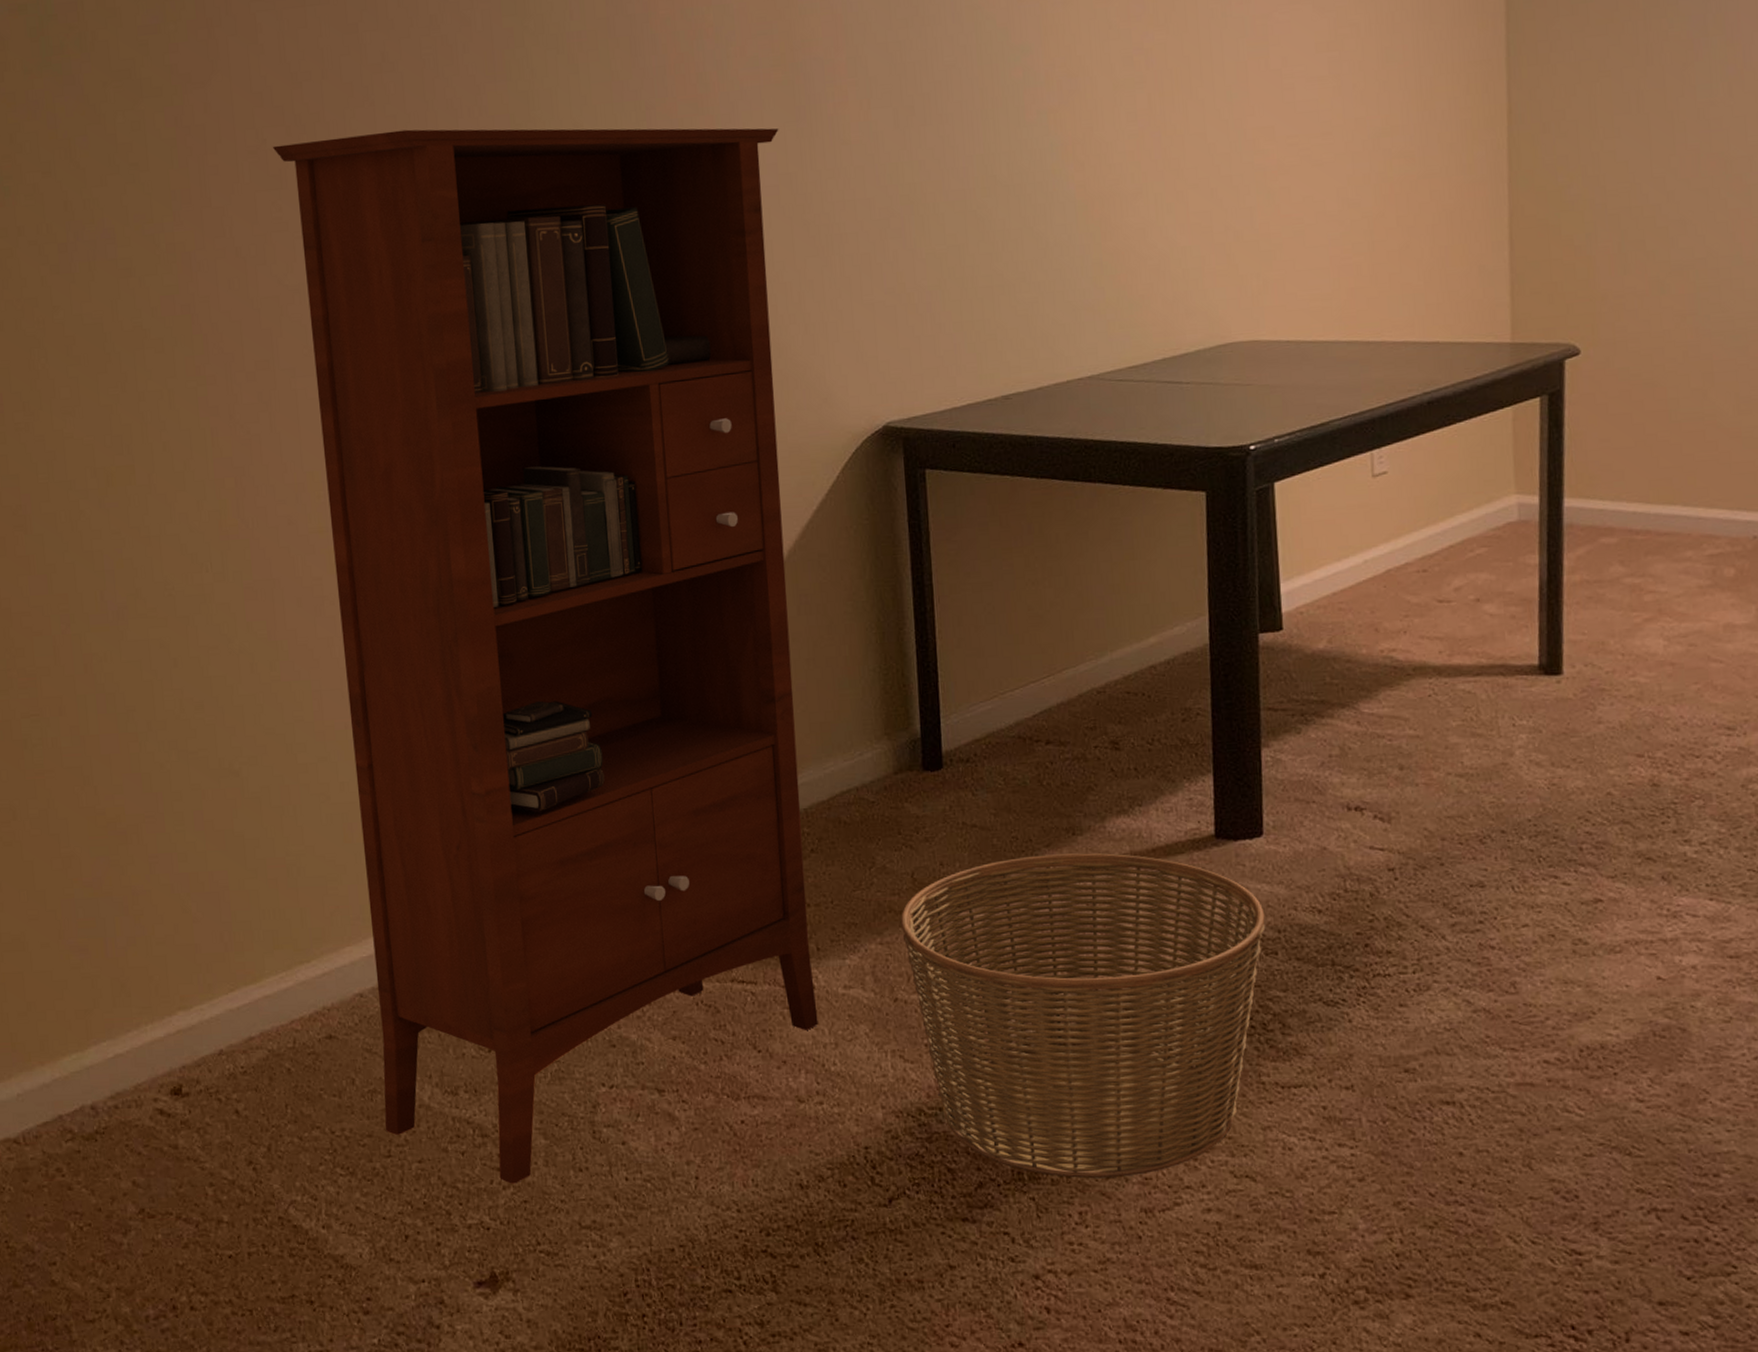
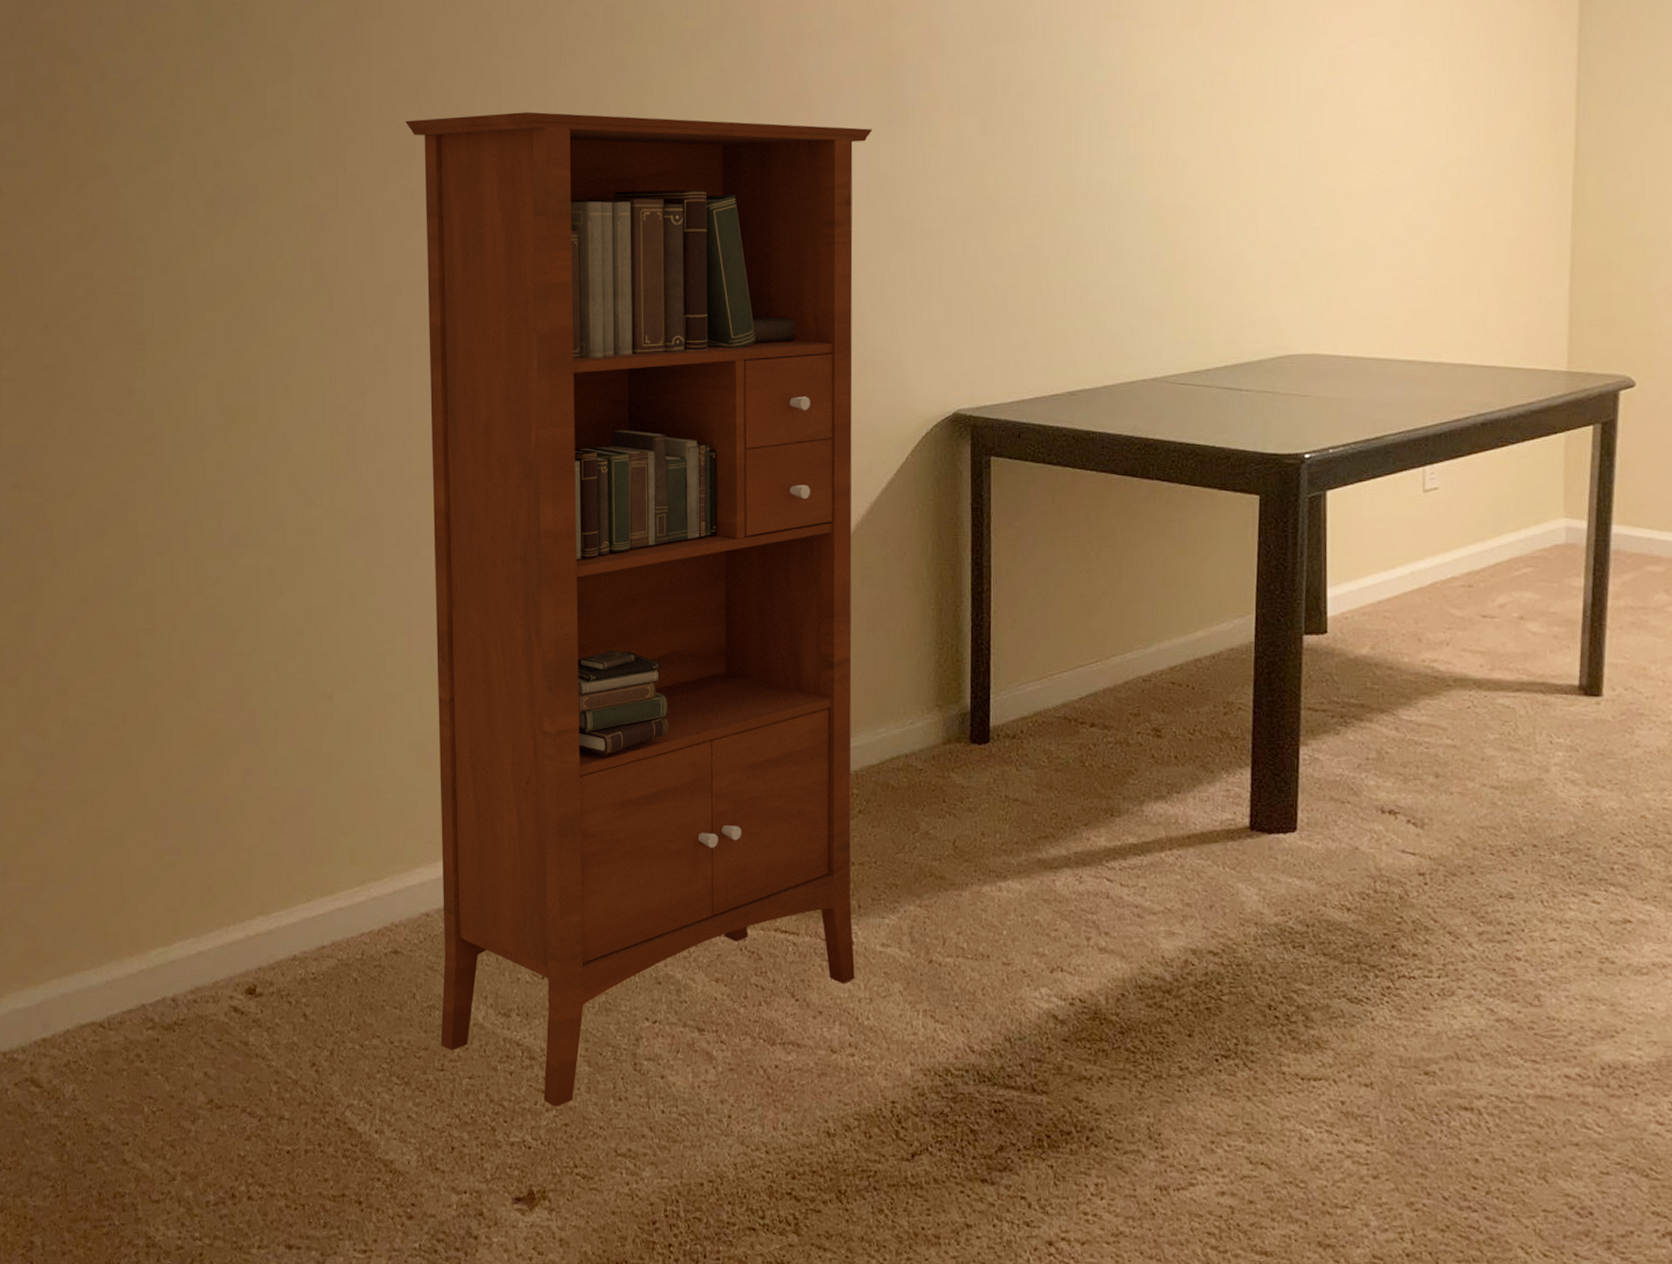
basket: present [900,853,1266,1178] -> none [939,833,1294,1153]

